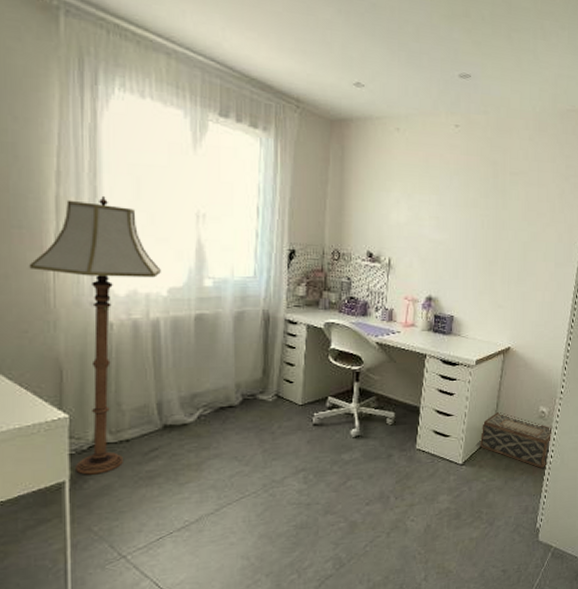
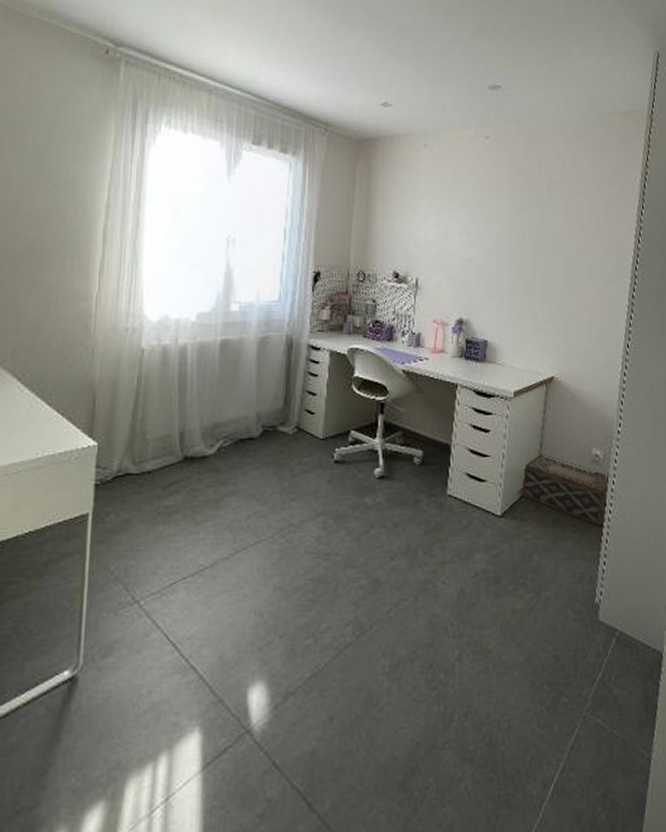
floor lamp: present [29,195,161,475] -> none [75,224,191,508]

